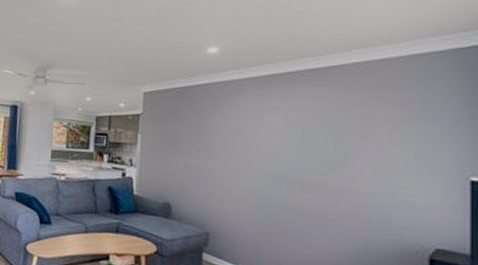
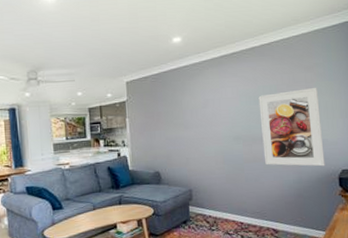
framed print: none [314,129,409,239] -> present [258,87,325,167]

